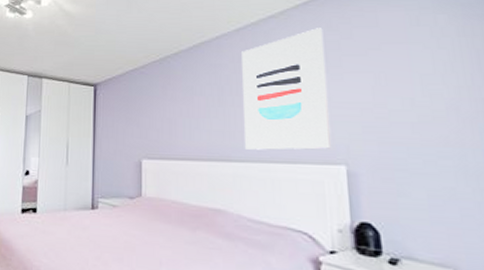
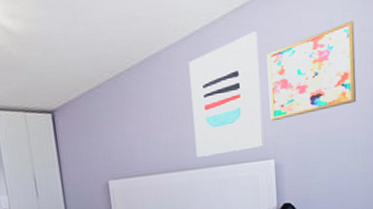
wall art: none [334,23,463,122] -> present [266,20,357,122]

